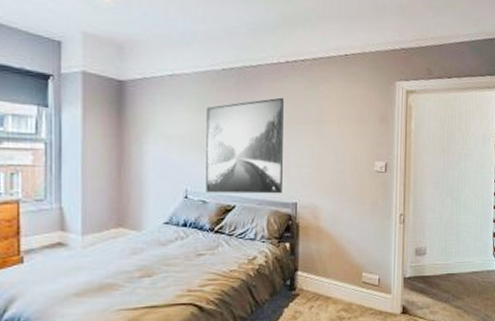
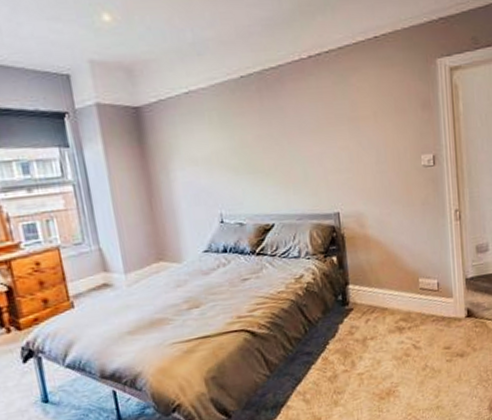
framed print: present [206,97,284,194] -> none [230,98,322,214]

